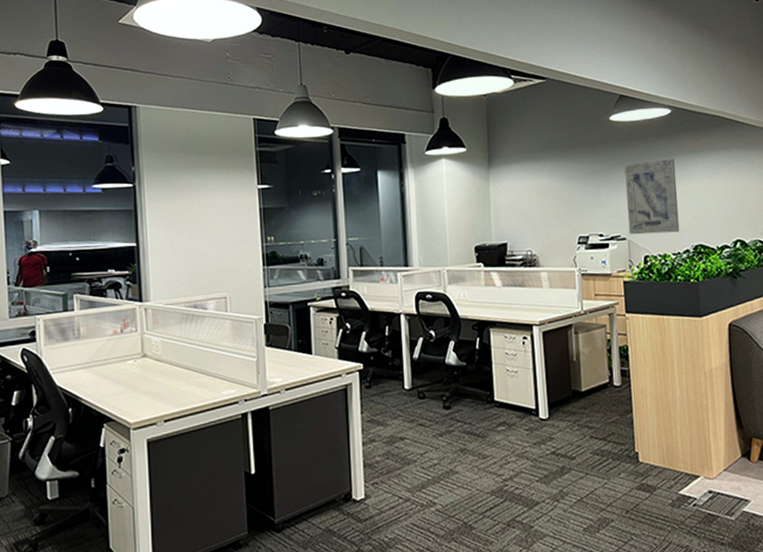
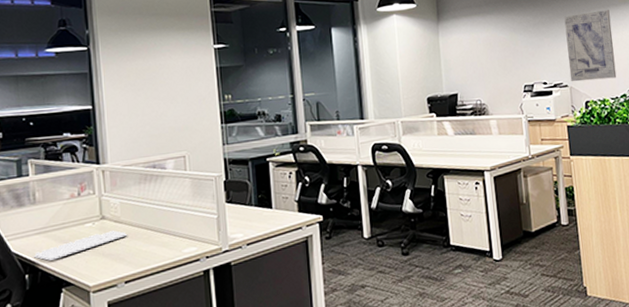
keyboard: none [76,369,168,397] -> present [33,230,128,262]

